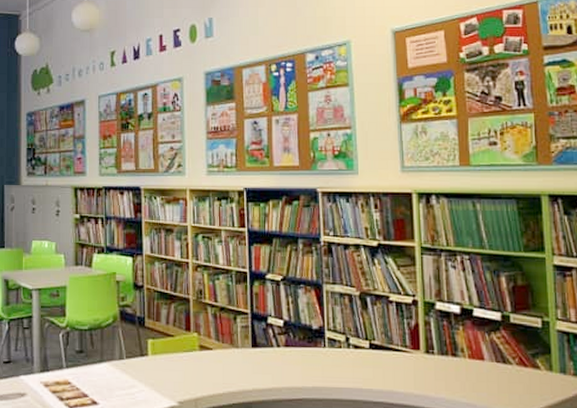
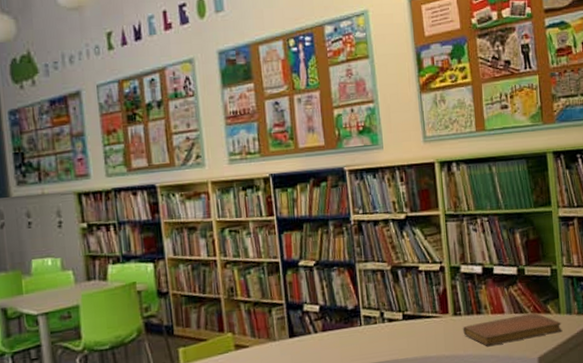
notebook: none [435,364,555,393] -> present [463,312,563,346]

